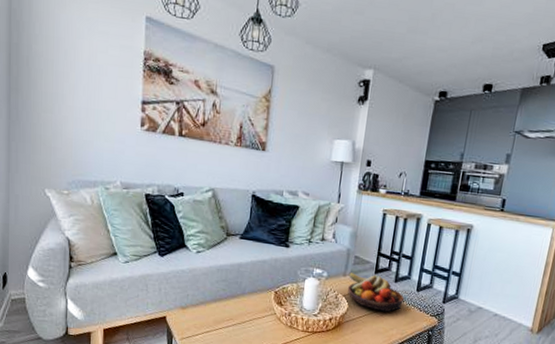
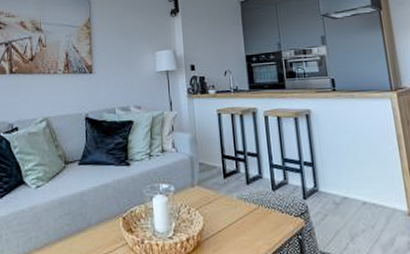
fruit bowl: present [347,272,405,312] -> none [197,179,263,221]

